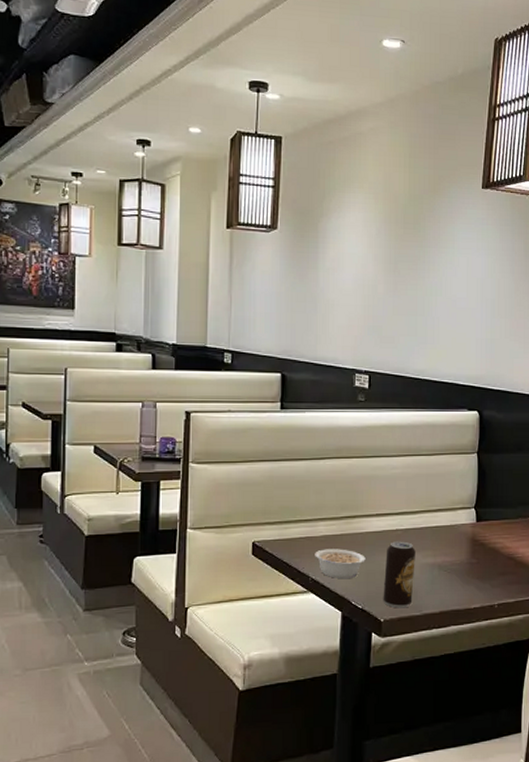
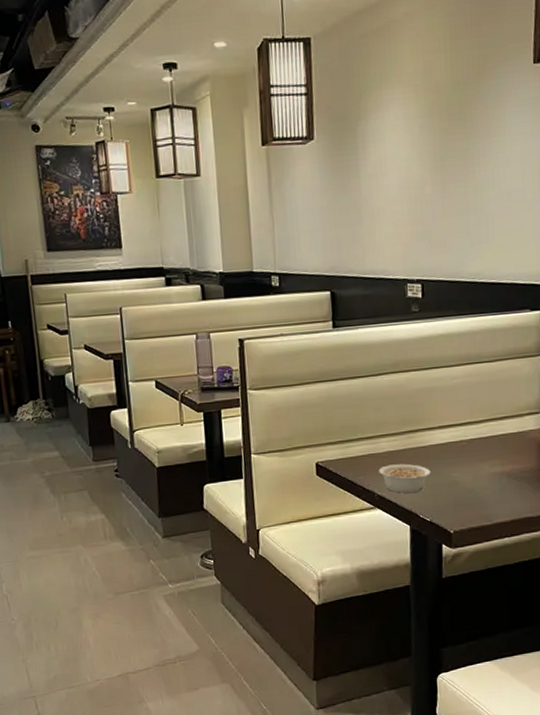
beverage can: present [383,541,415,609] -> none [451,452,483,520]

